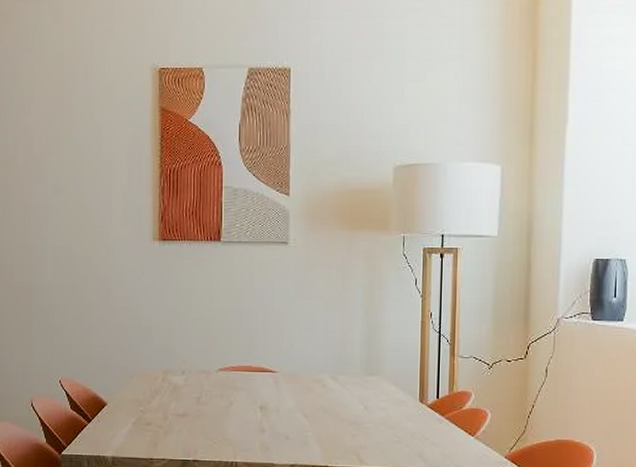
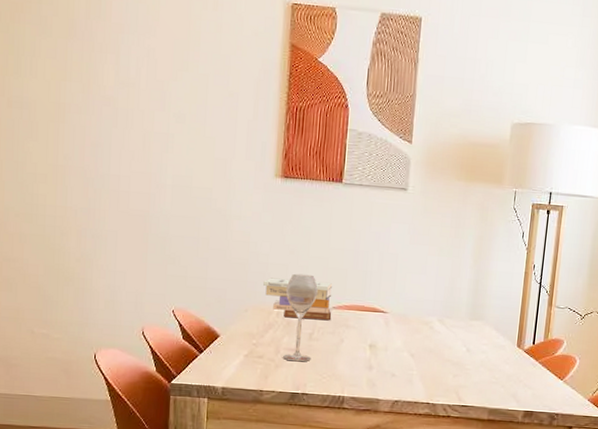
books: none [147,342,219,384] -> present [263,277,333,321]
wineglass: none [170,336,203,428] -> present [283,273,318,362]

